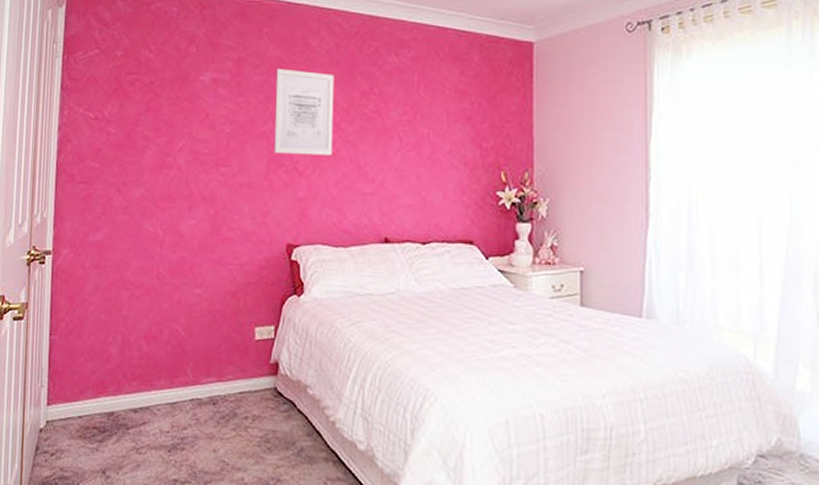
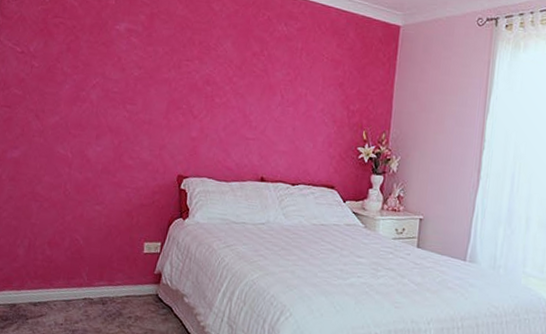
wall art: present [274,68,334,155] -> none [174,26,232,104]

